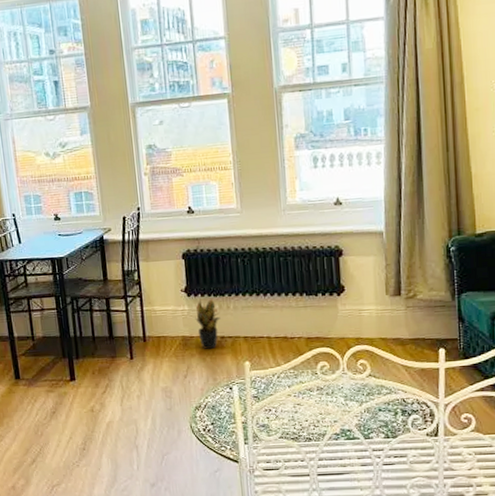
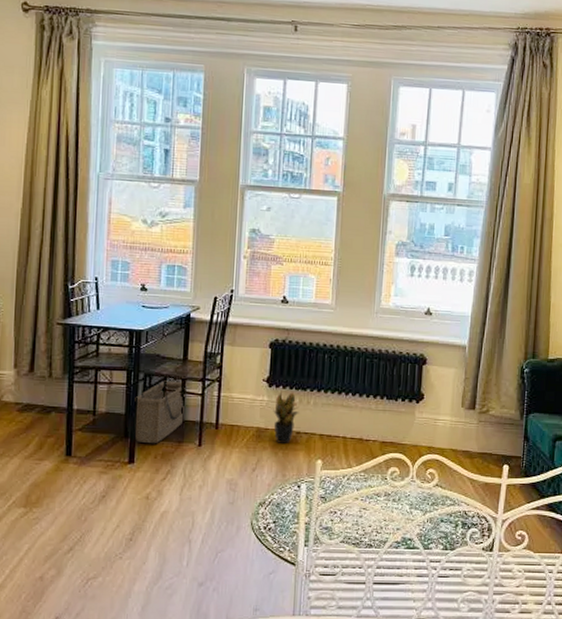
basket: none [66,301,113,362] -> present [135,380,187,444]

